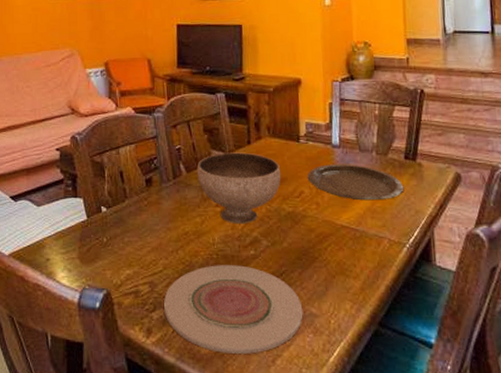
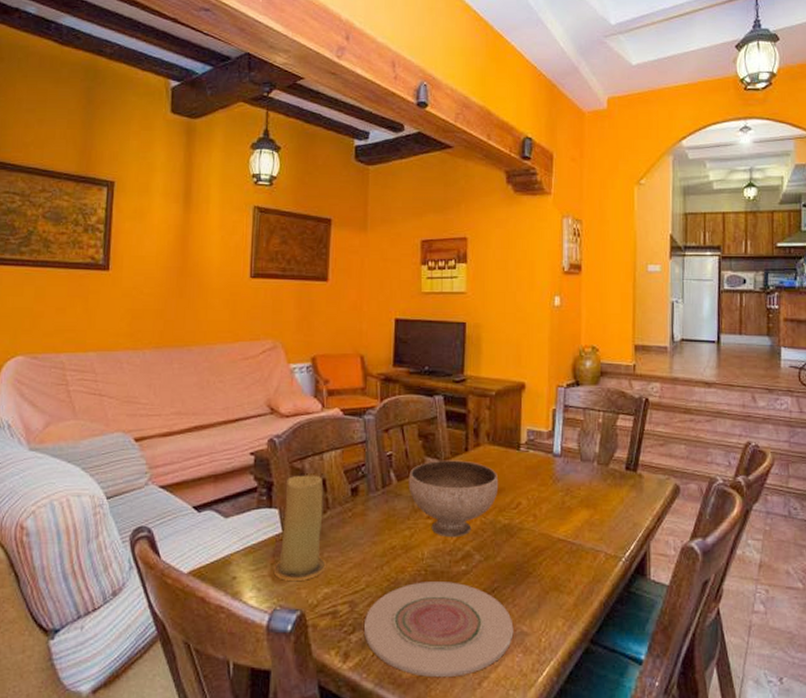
candle: none [81,167,127,264] -> present [273,475,326,582]
plate: present [307,164,404,201] -> none [526,474,624,513]

